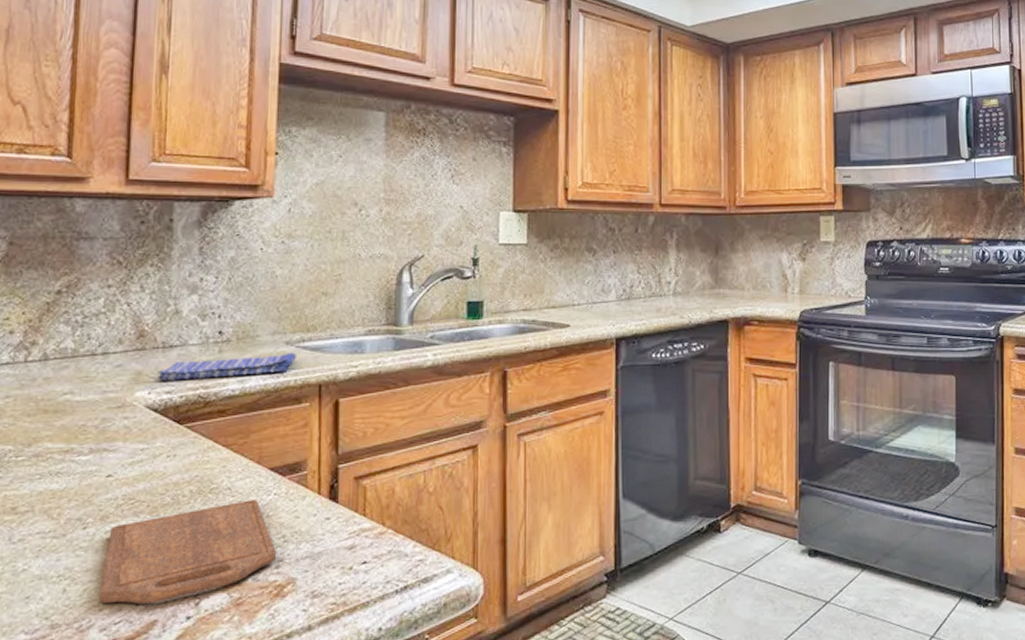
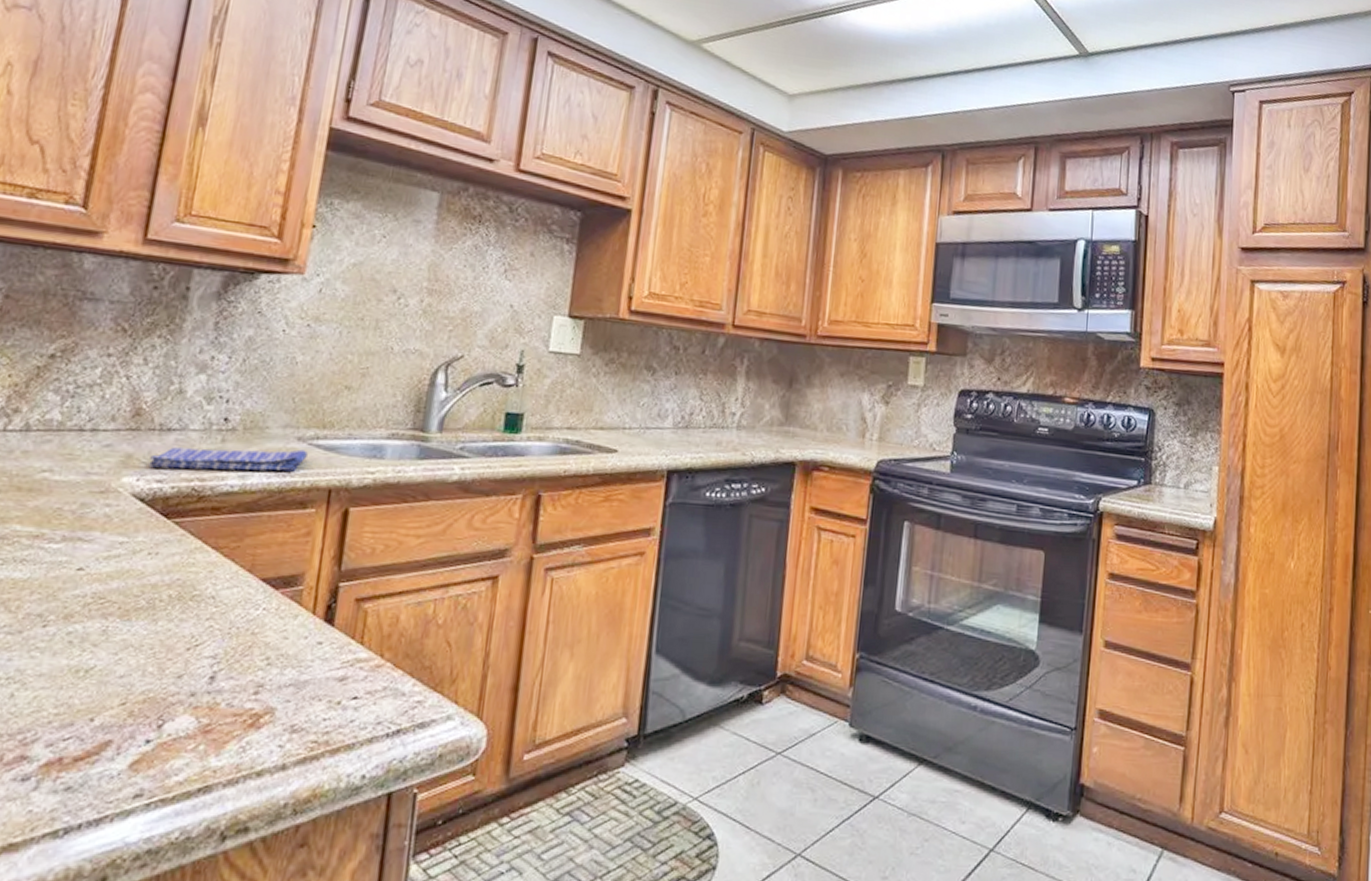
cutting board: present [99,500,277,604] -> none [49,612,258,721]

